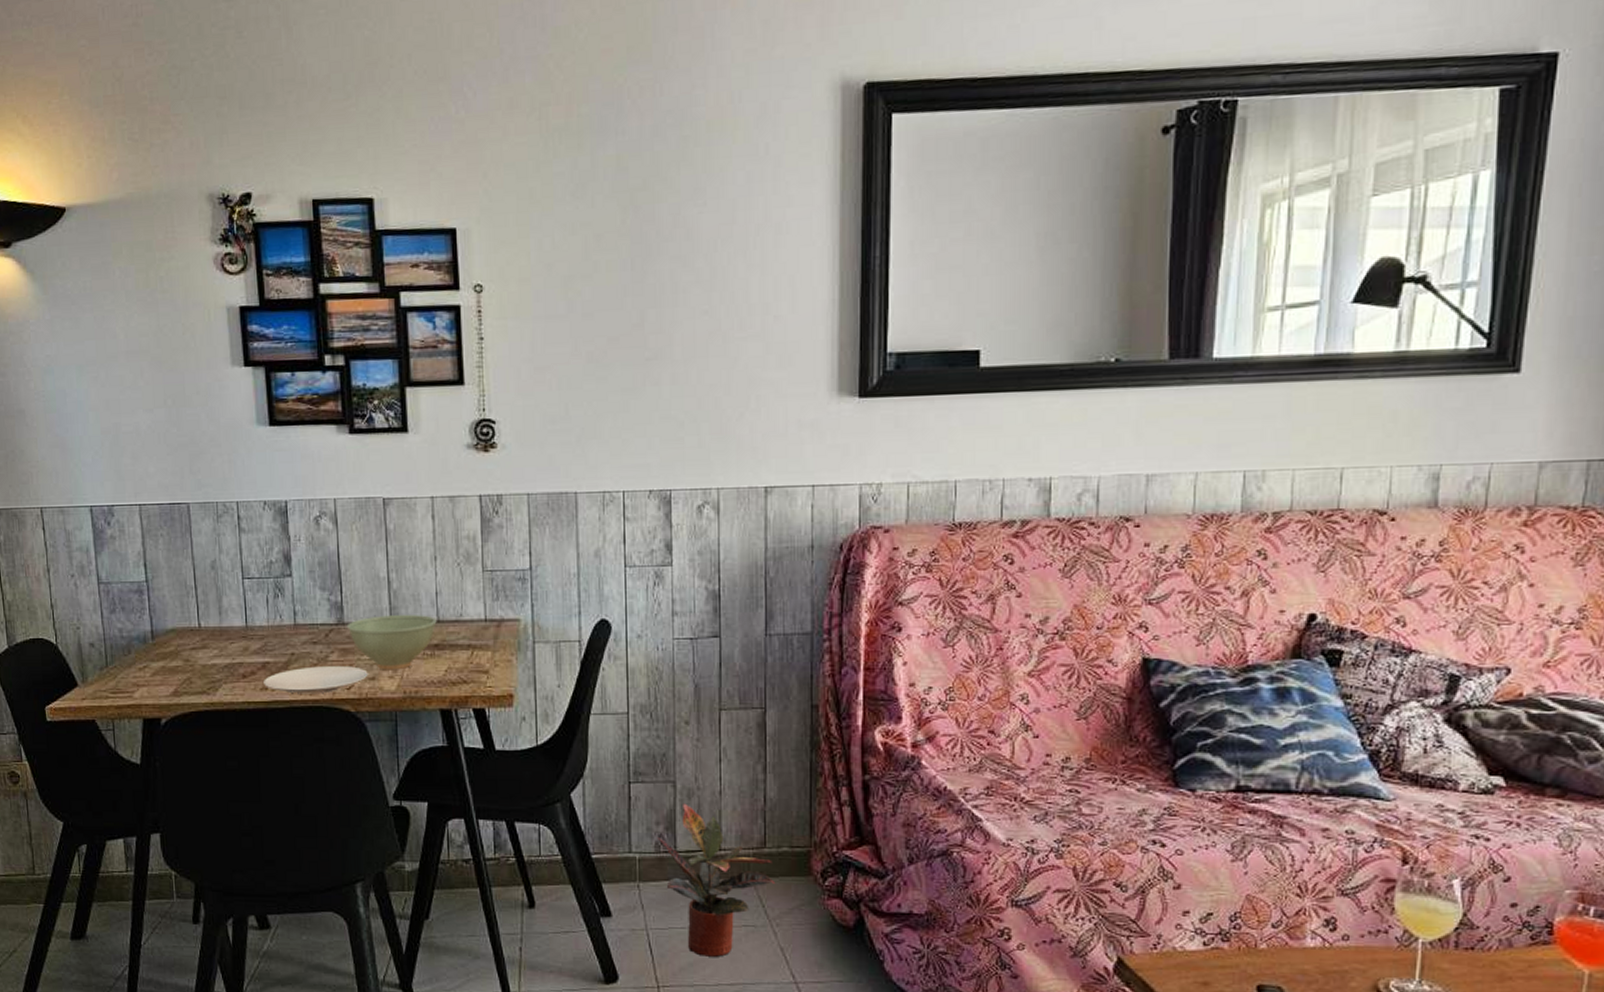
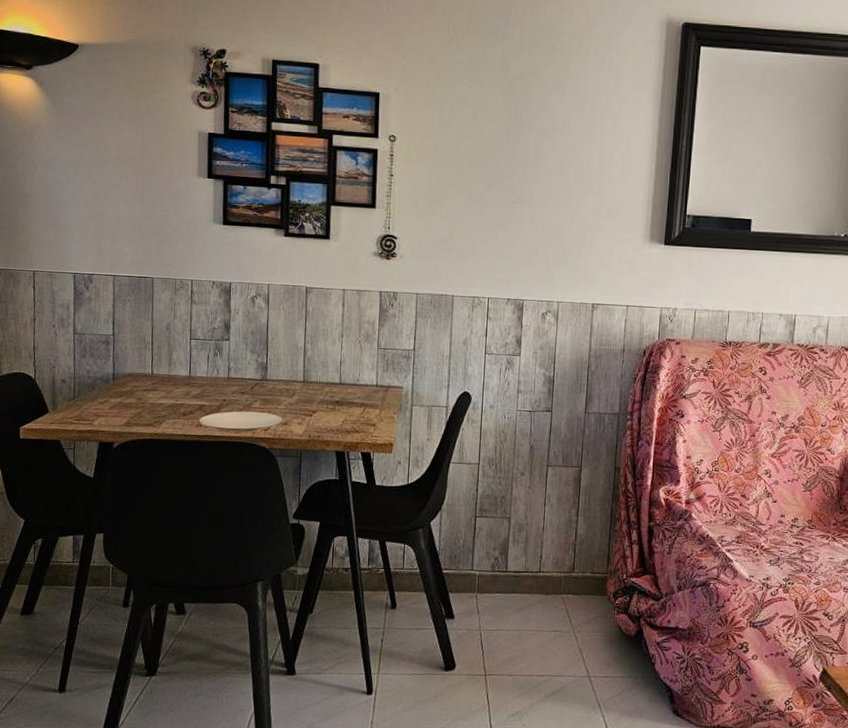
bowl: present [346,615,437,670] -> none [269,376,339,419]
potted plant: present [657,803,776,957] -> none [494,535,580,654]

